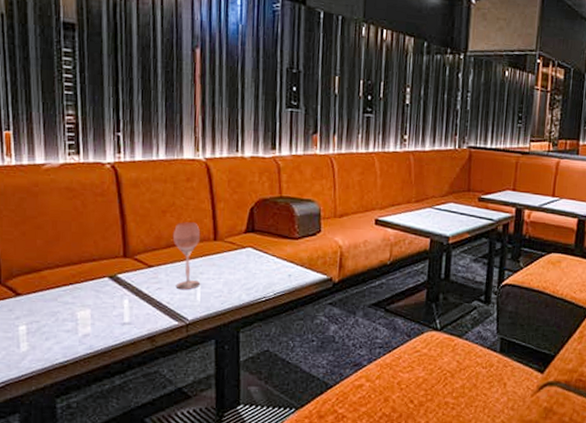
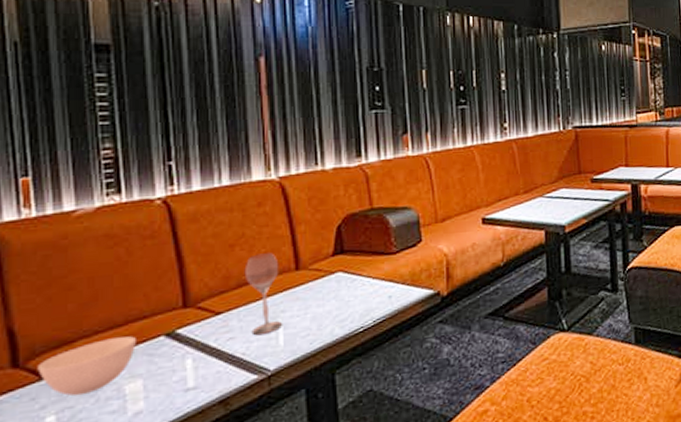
bowl: none [14,272,88,314] -> present [37,336,138,397]

